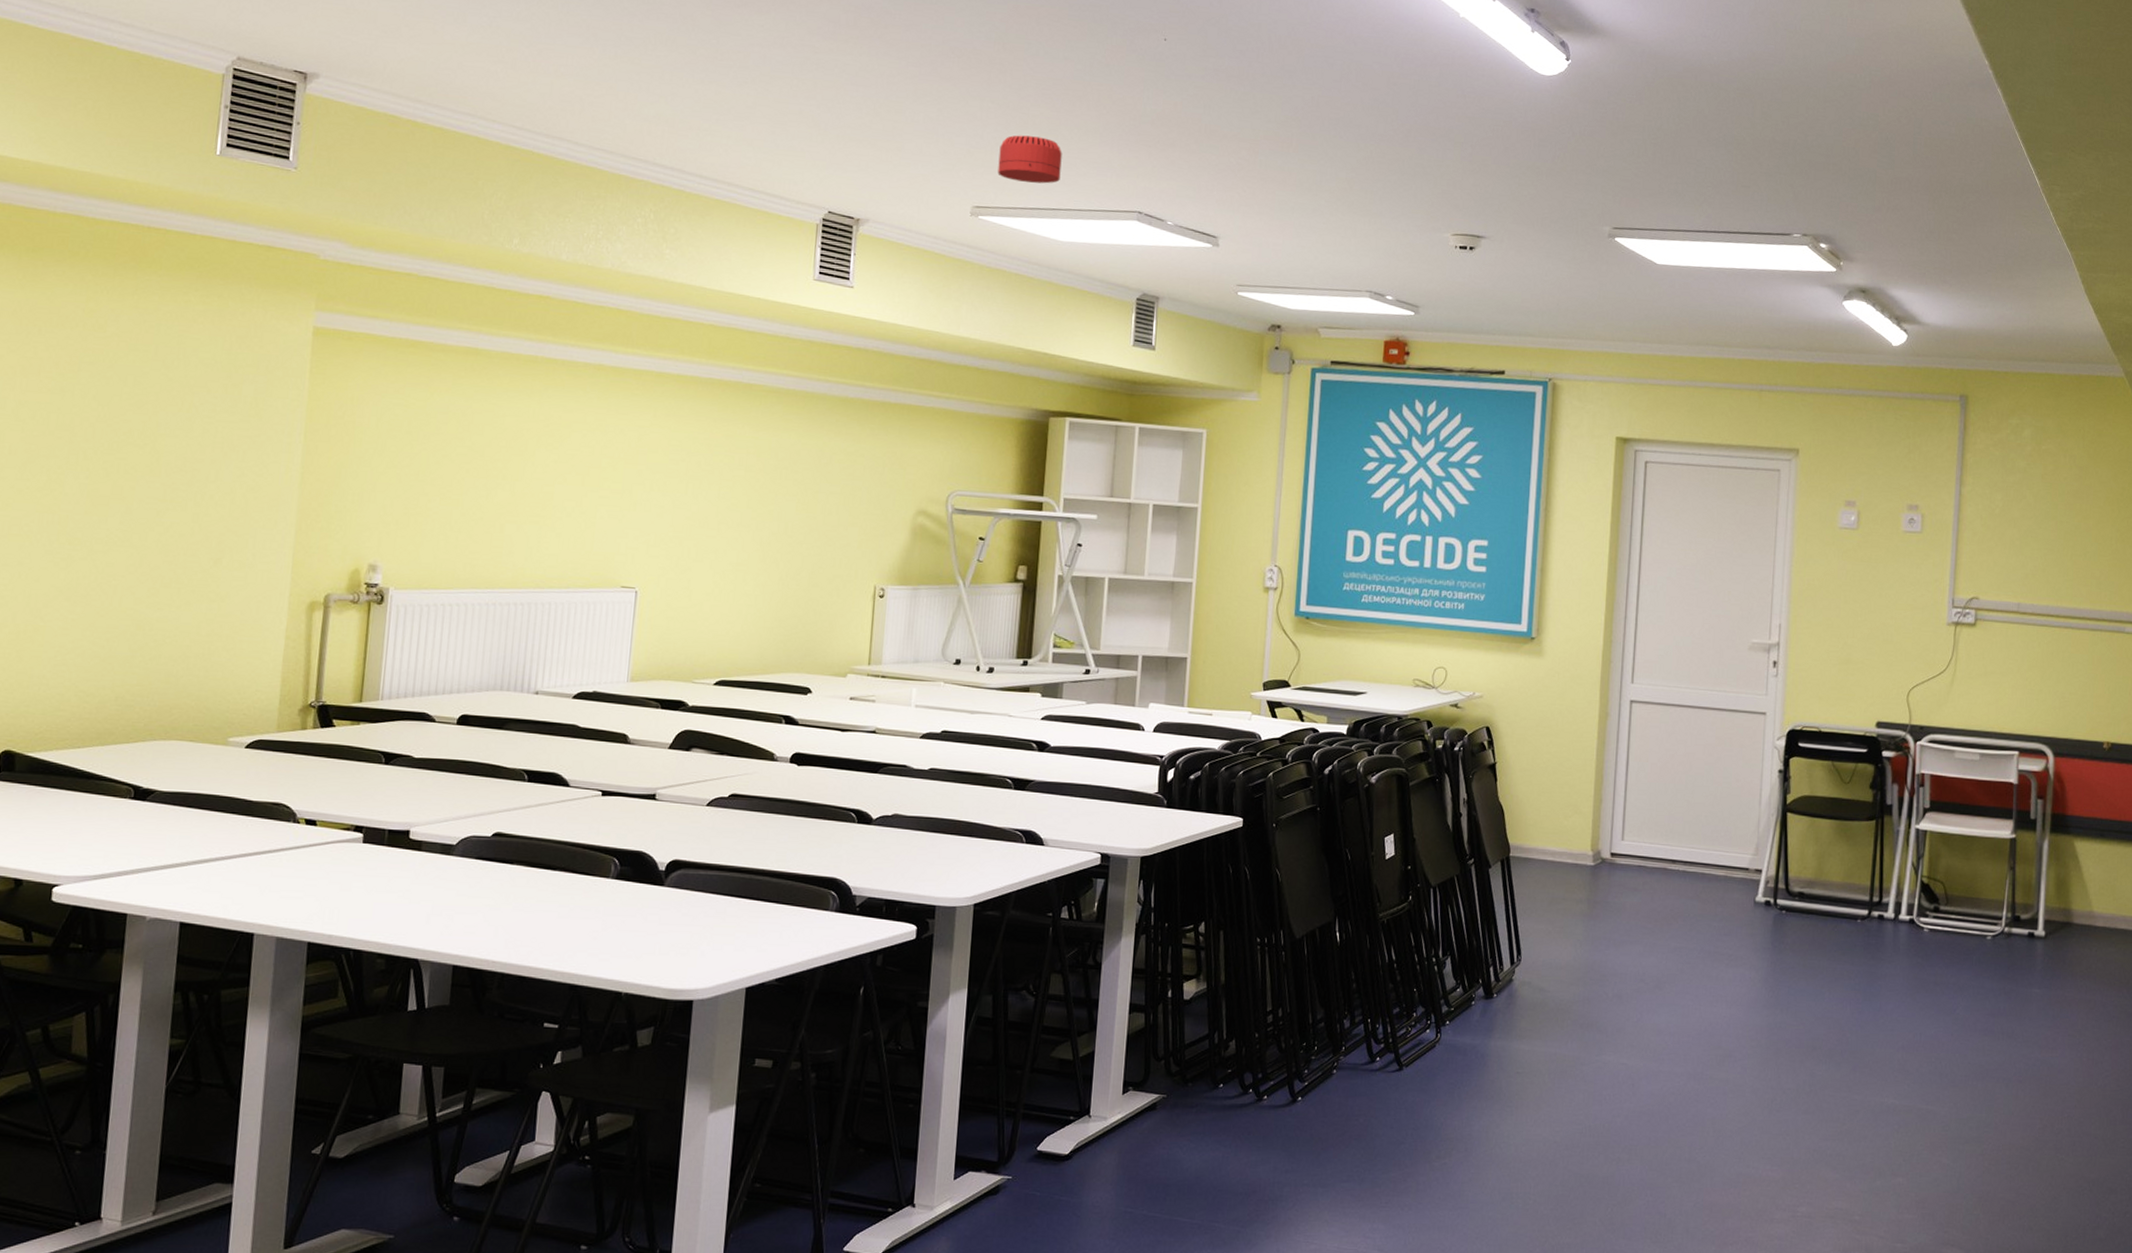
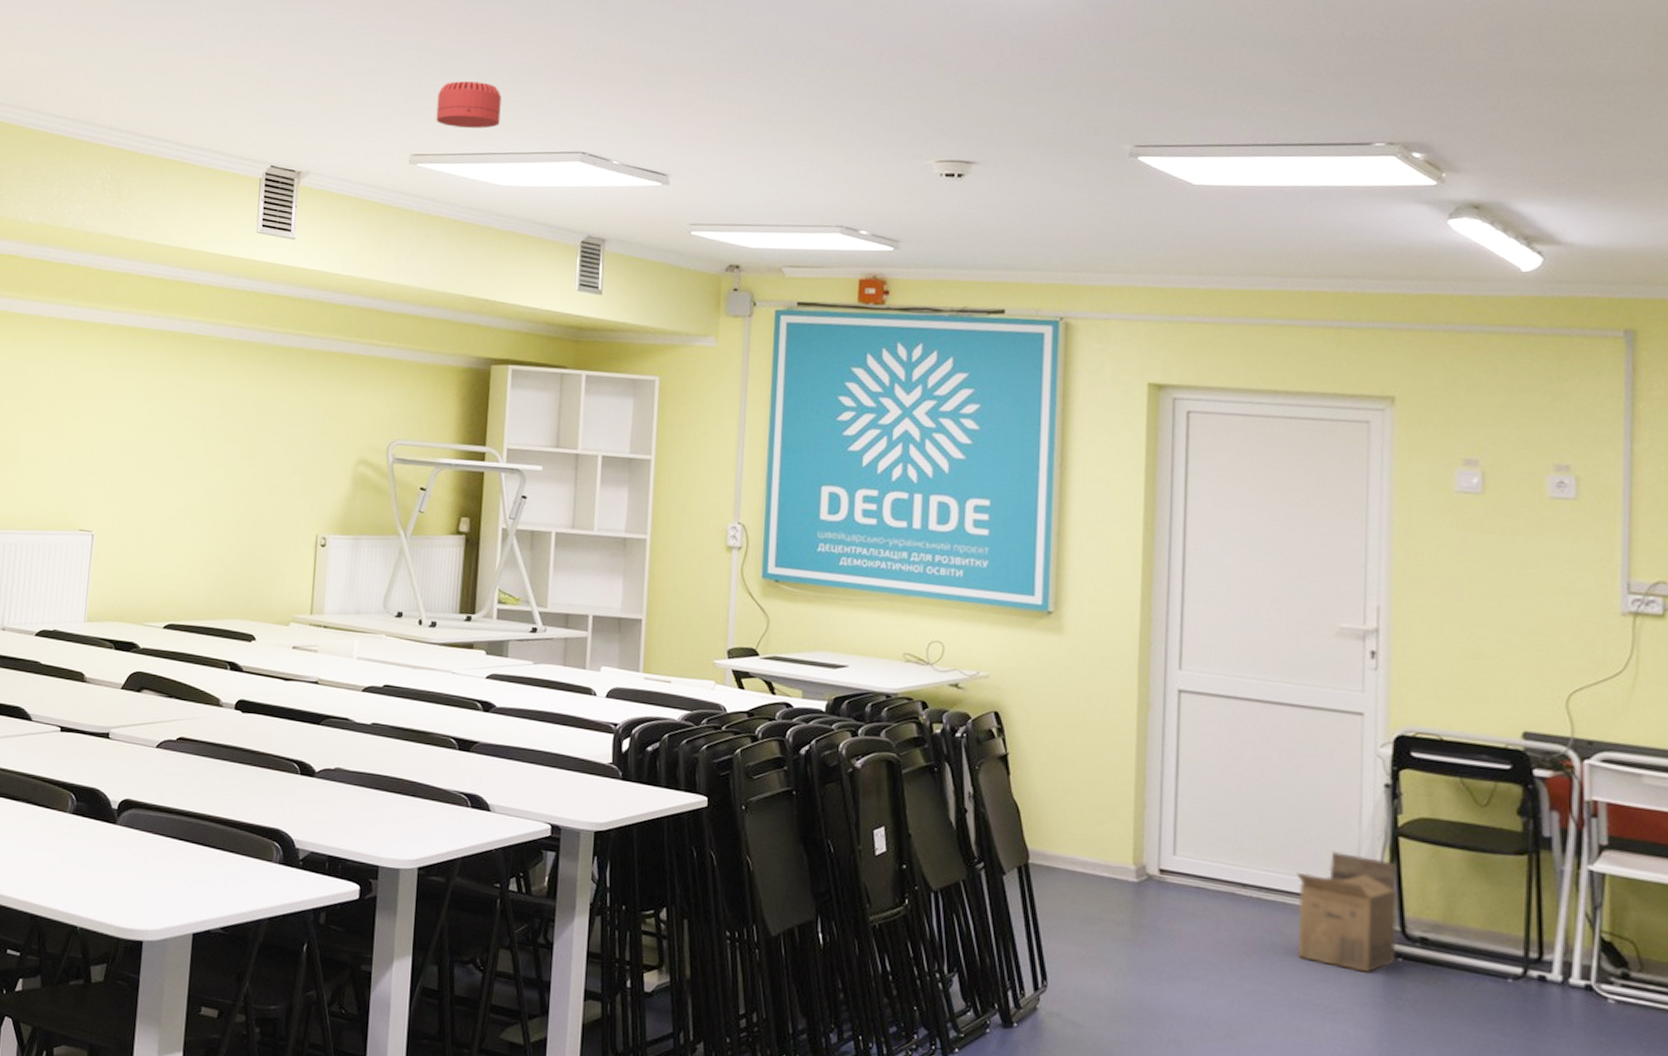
cardboard box: none [1710,827,1785,925] -> present [1296,850,1398,973]

